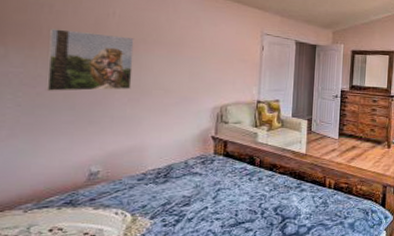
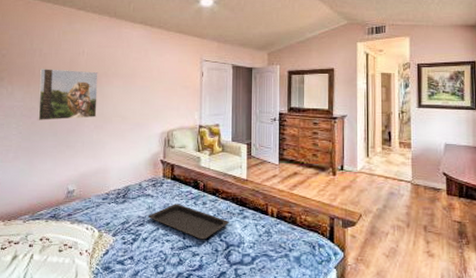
serving tray: none [194,181,287,215] -> present [147,203,230,240]

